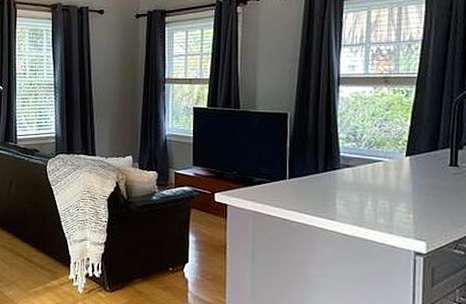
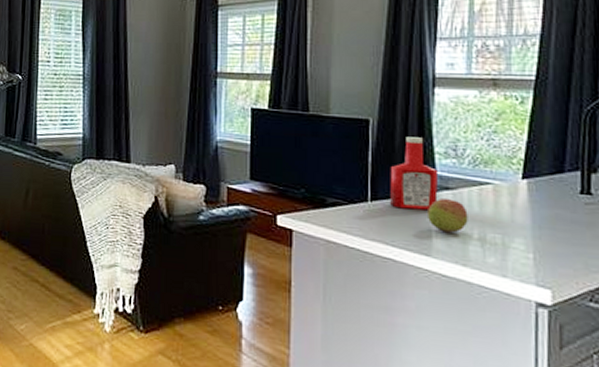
ketchup bottle: none [304,126,341,184] -> present [390,137,438,211]
fruit: none [332,173,364,201] -> present [426,197,468,233]

